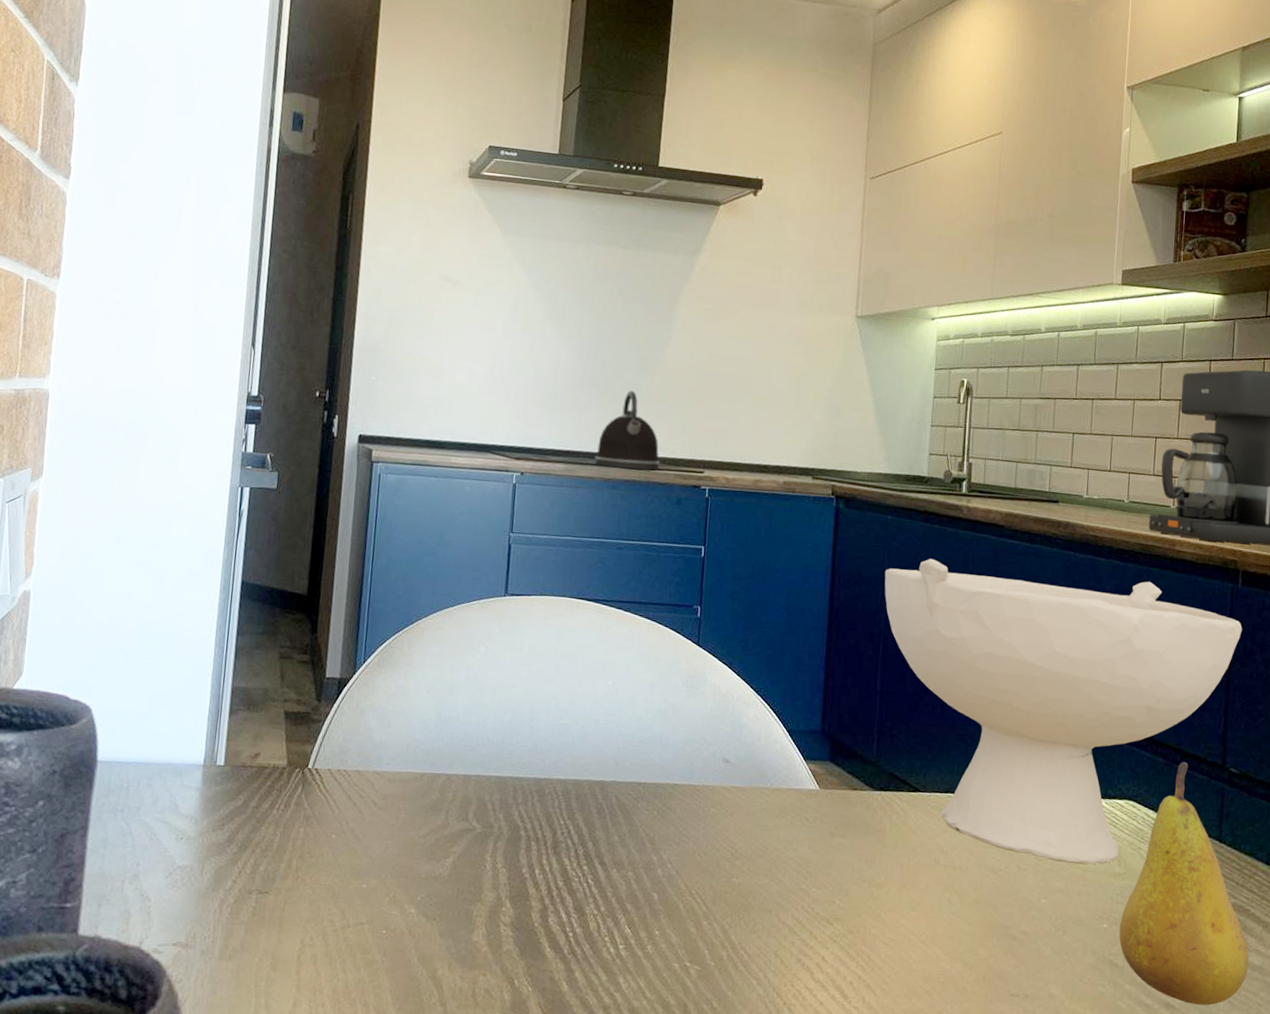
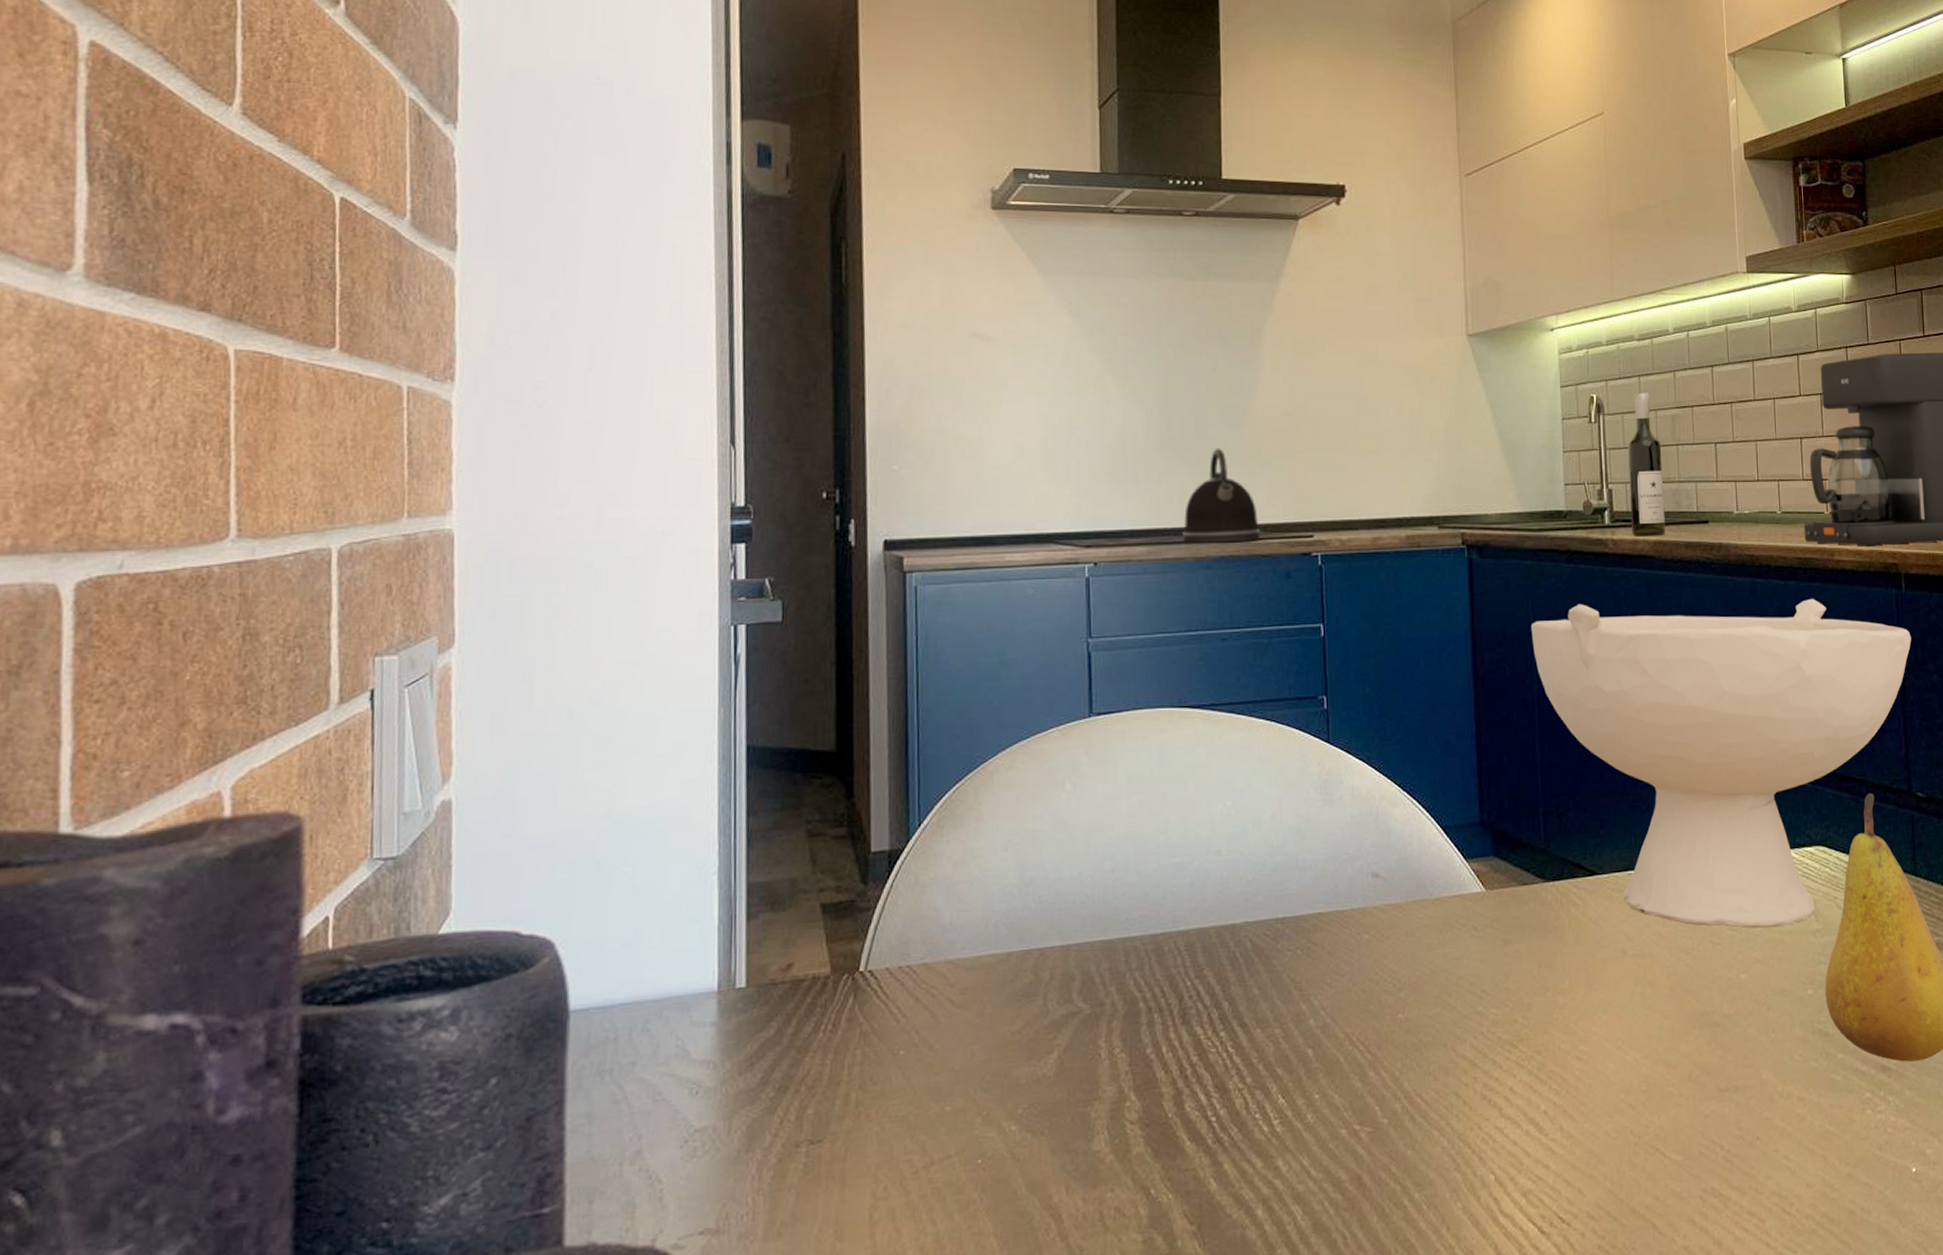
bottle: none [986,381,1022,509] -> present [1627,393,1665,537]

